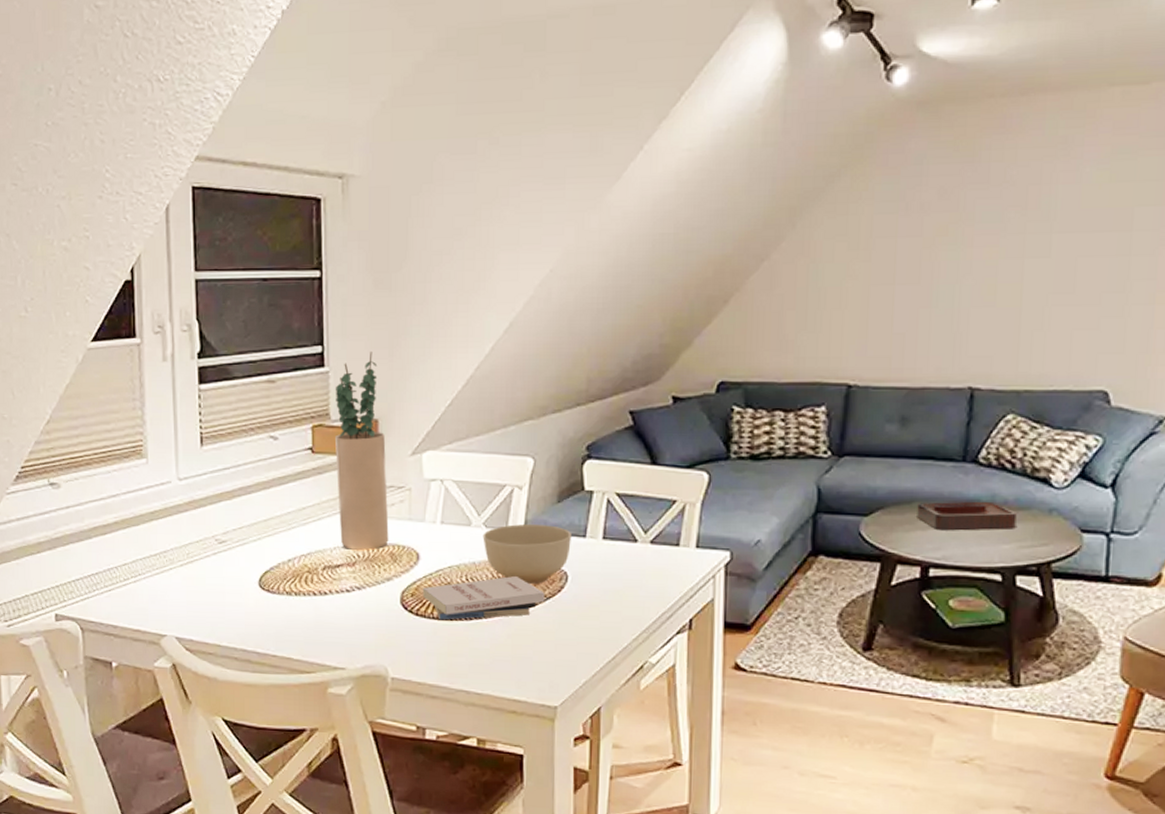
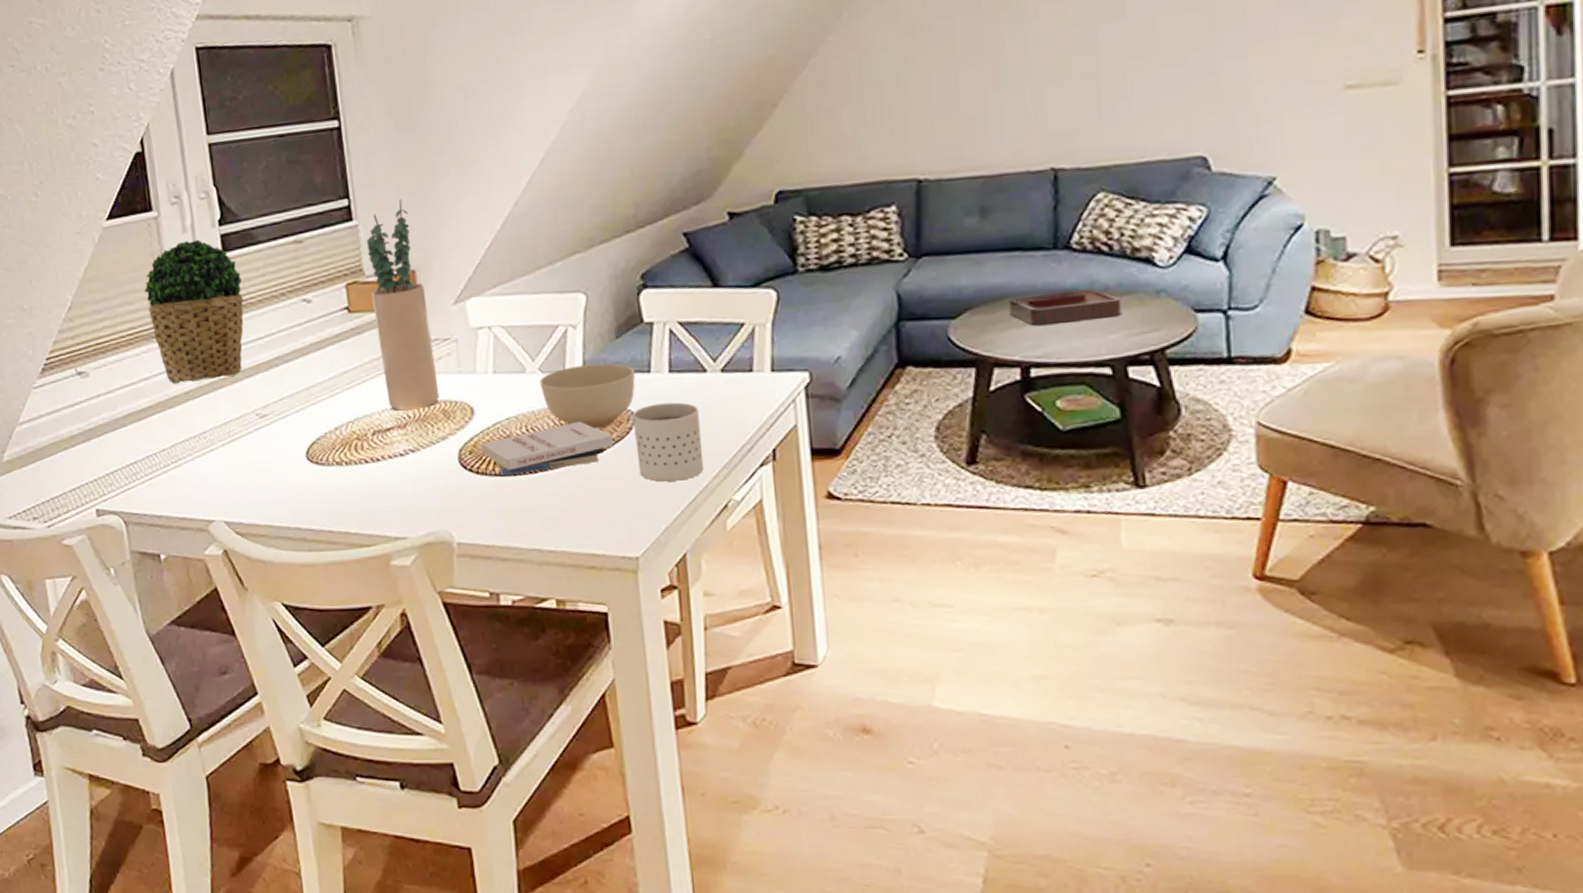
potted plant: none [121,369,214,504] -> present [144,239,244,385]
mug: none [564,567,627,640] -> present [632,402,704,482]

